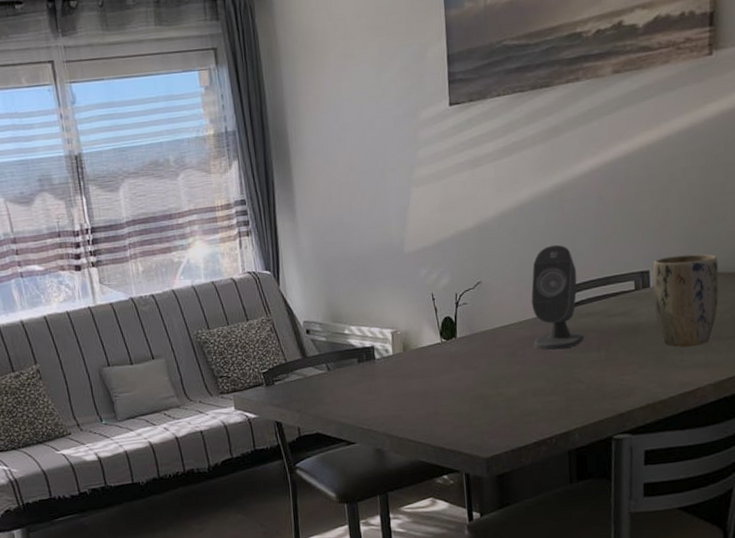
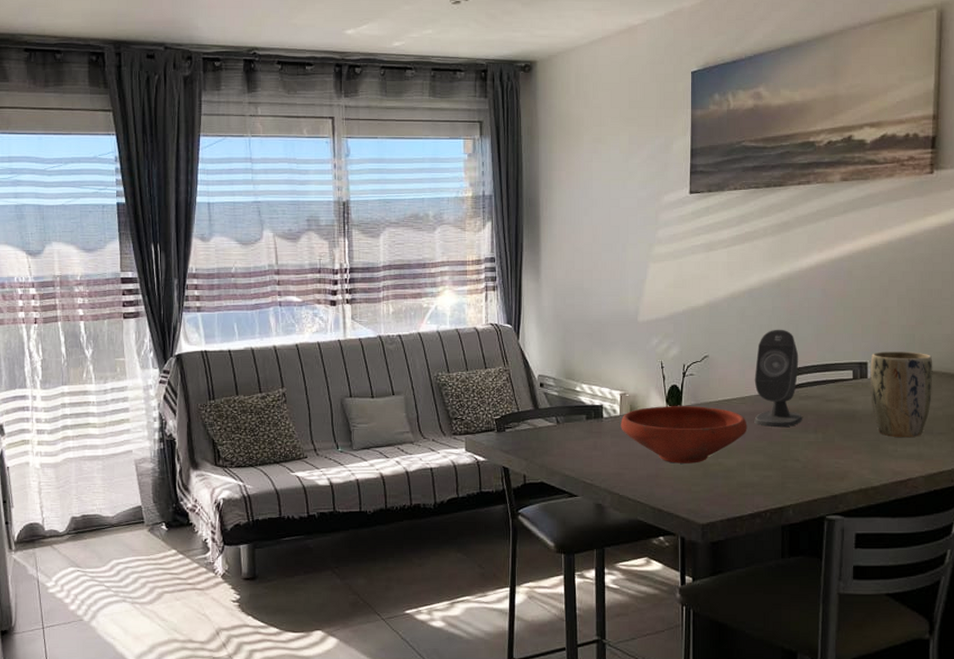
bowl: none [394,335,527,399] -> present [621,406,747,463]

